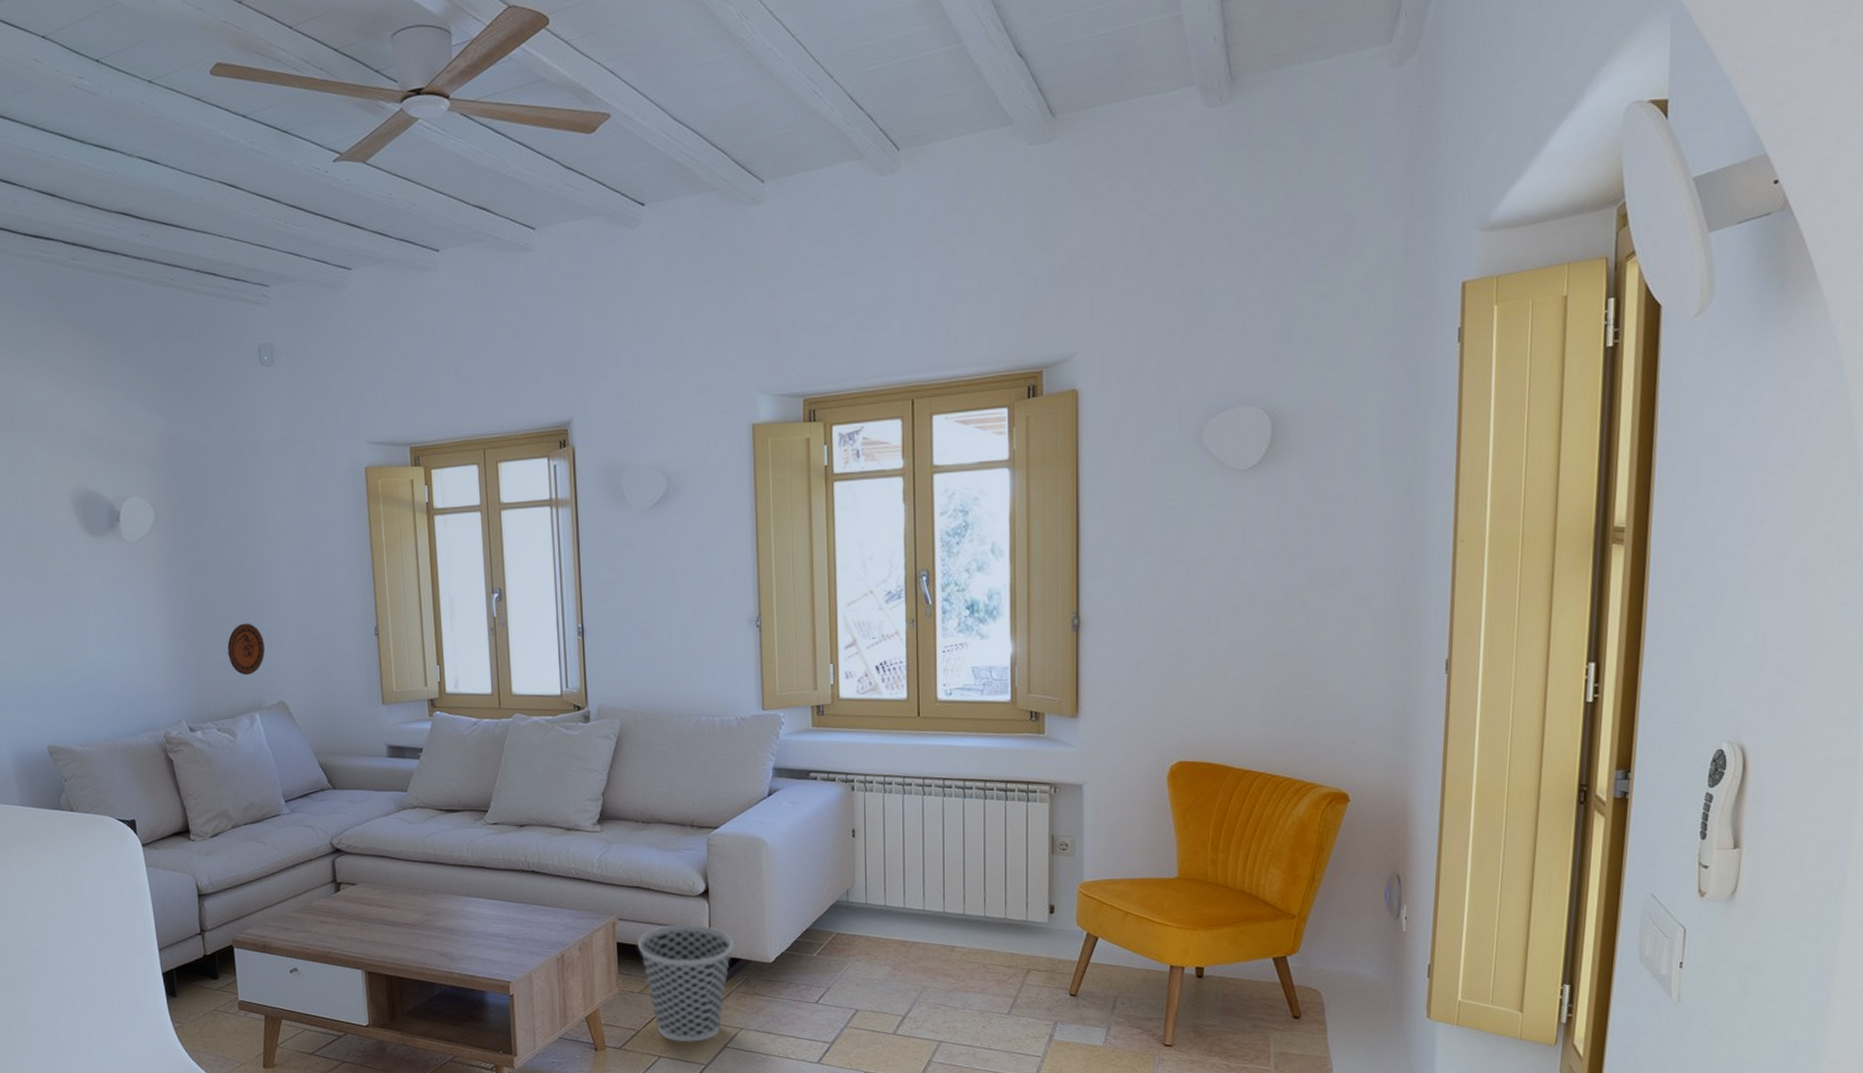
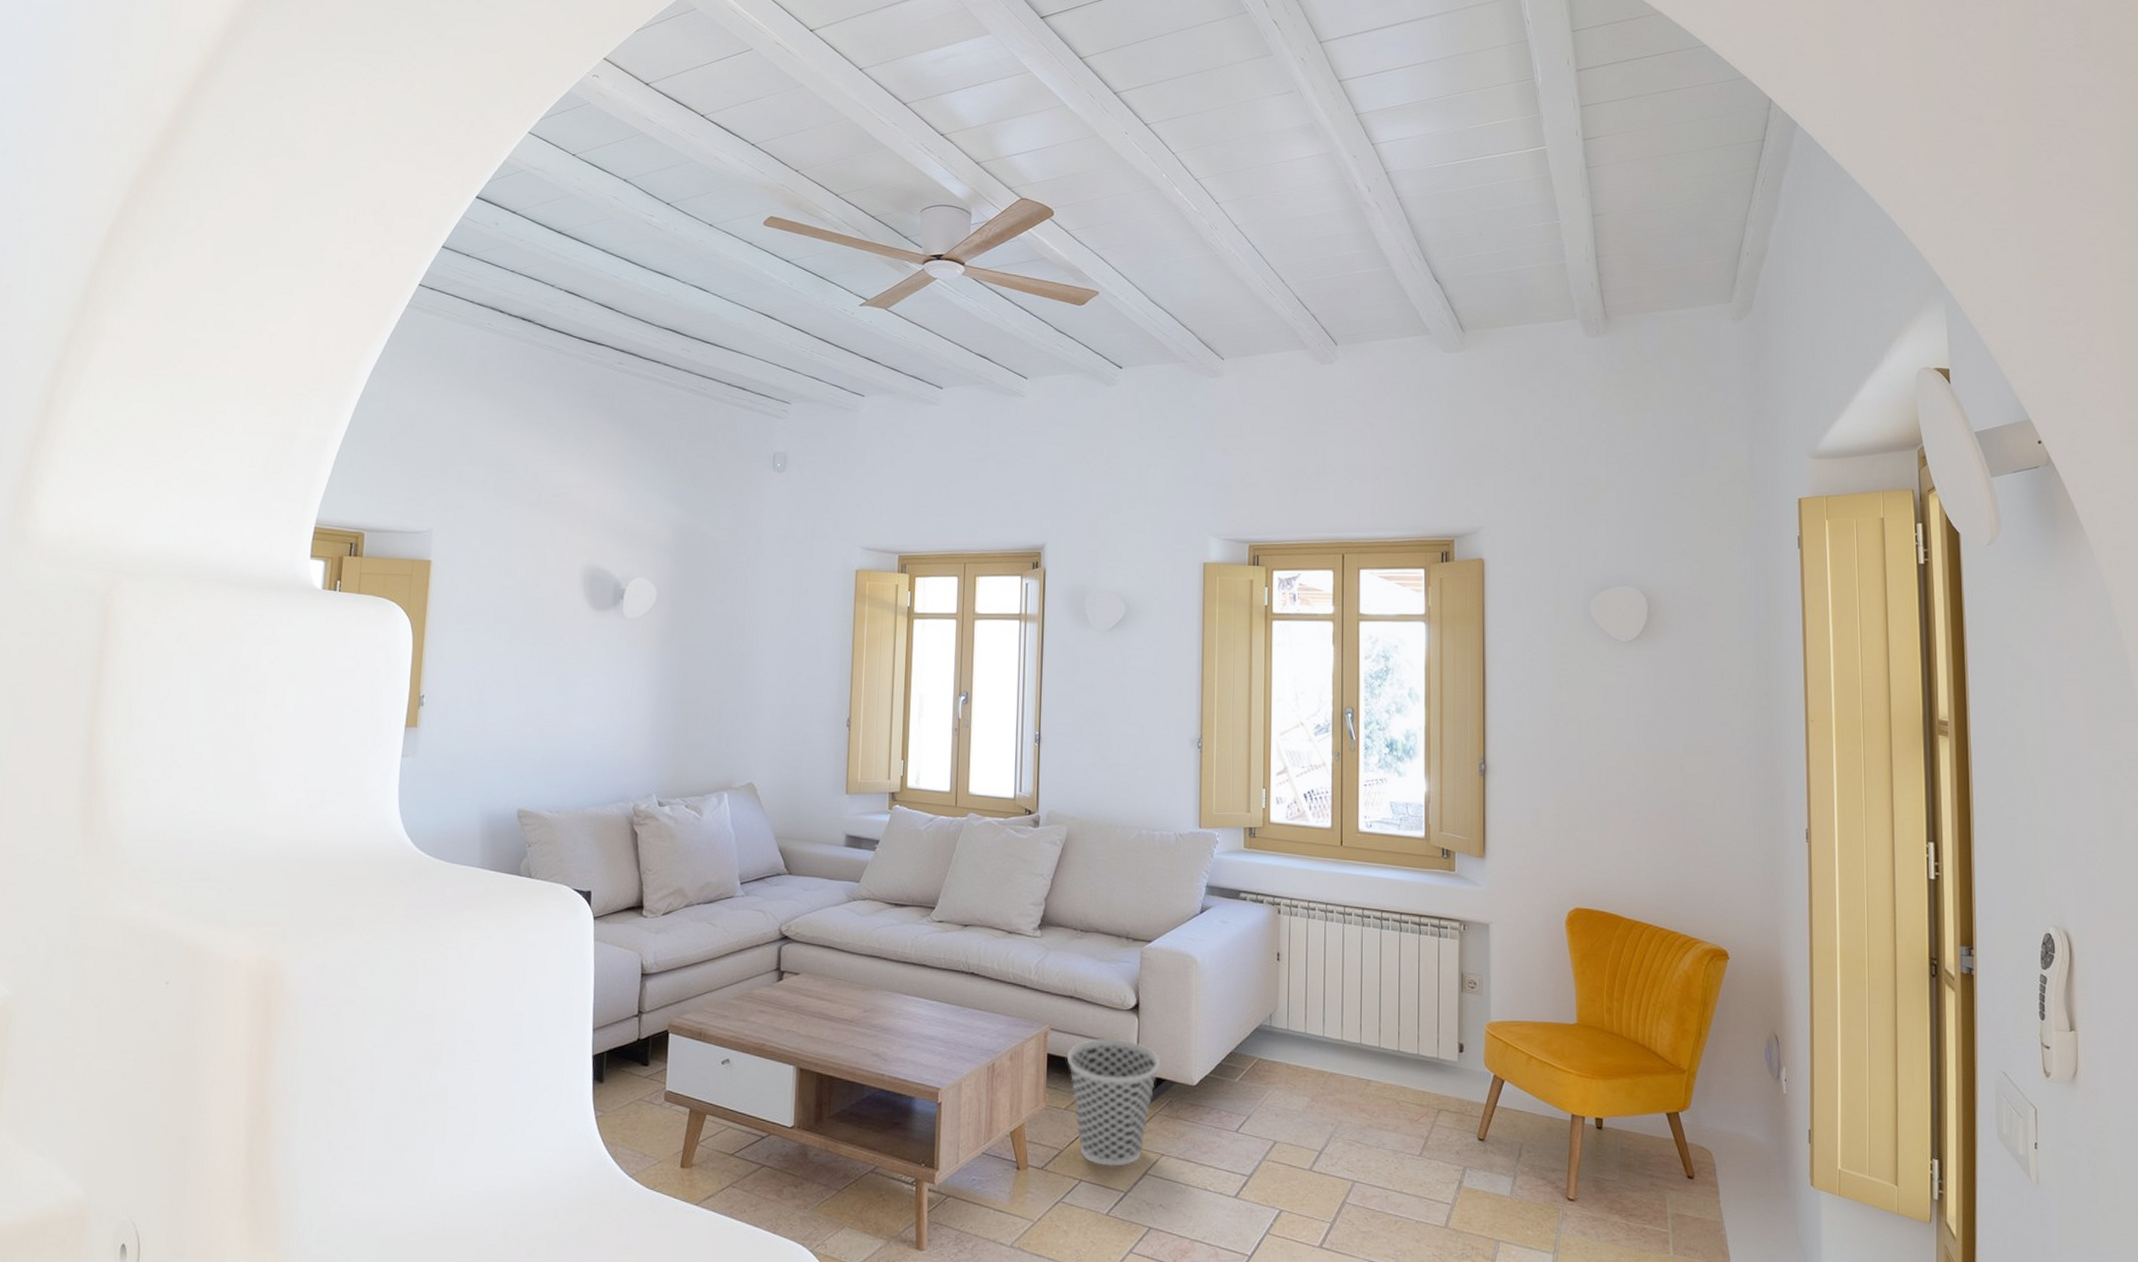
decorative plate: present [227,623,266,675] -> none [706,704,743,755]

